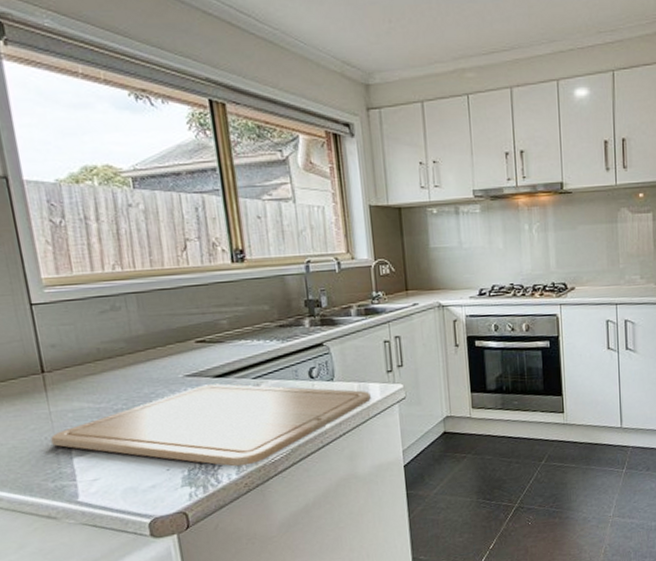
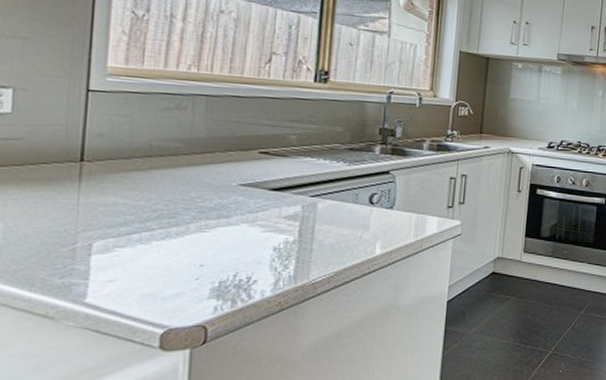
chopping board: present [50,383,371,467] -> none [71,196,427,284]

